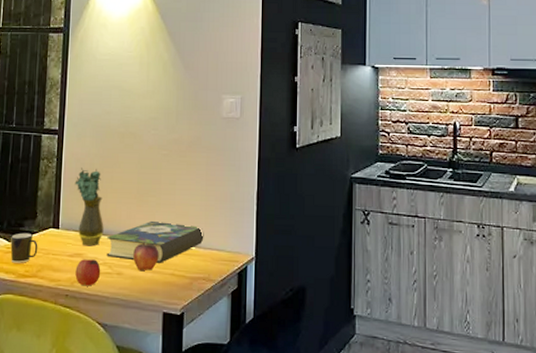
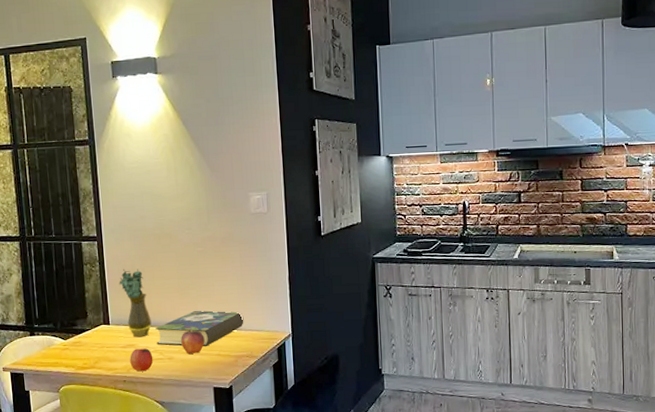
mug: present [10,233,38,263] -> none [66,330,93,358]

